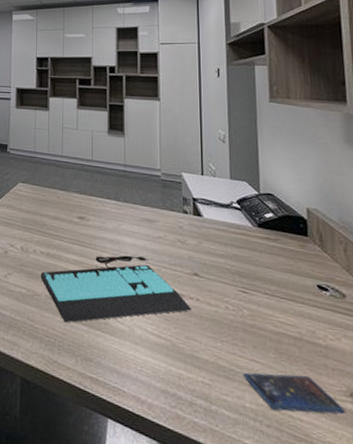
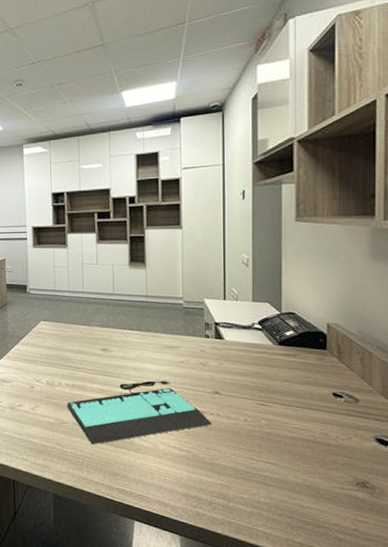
smartphone: present [243,372,345,415] -> none [259,471,351,502]

